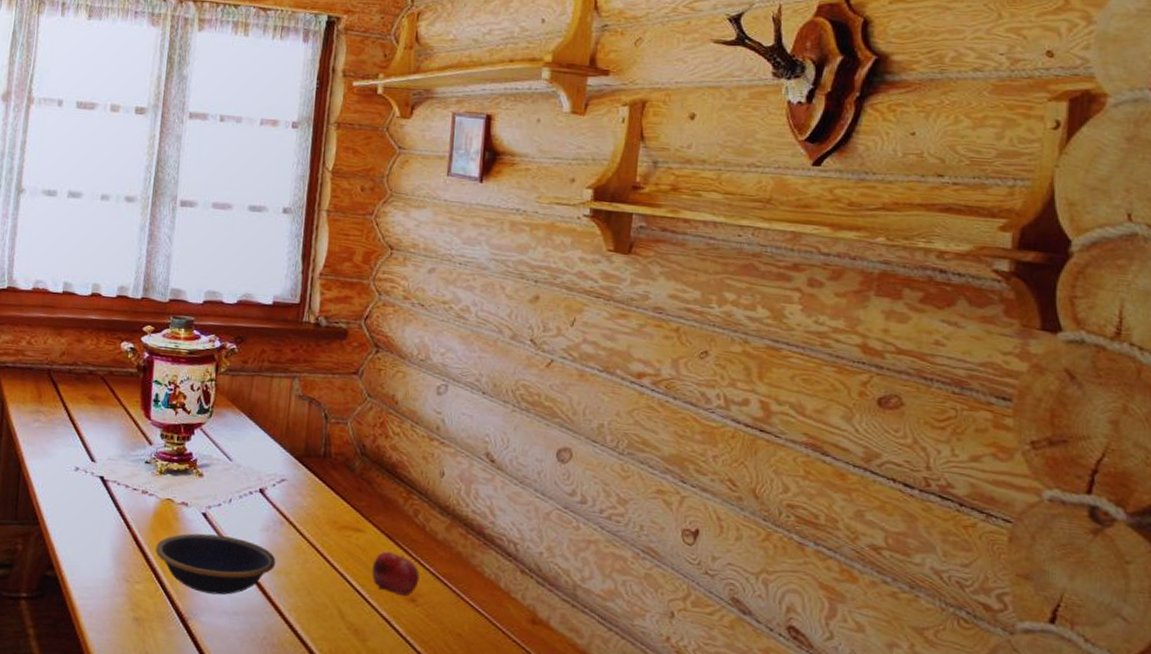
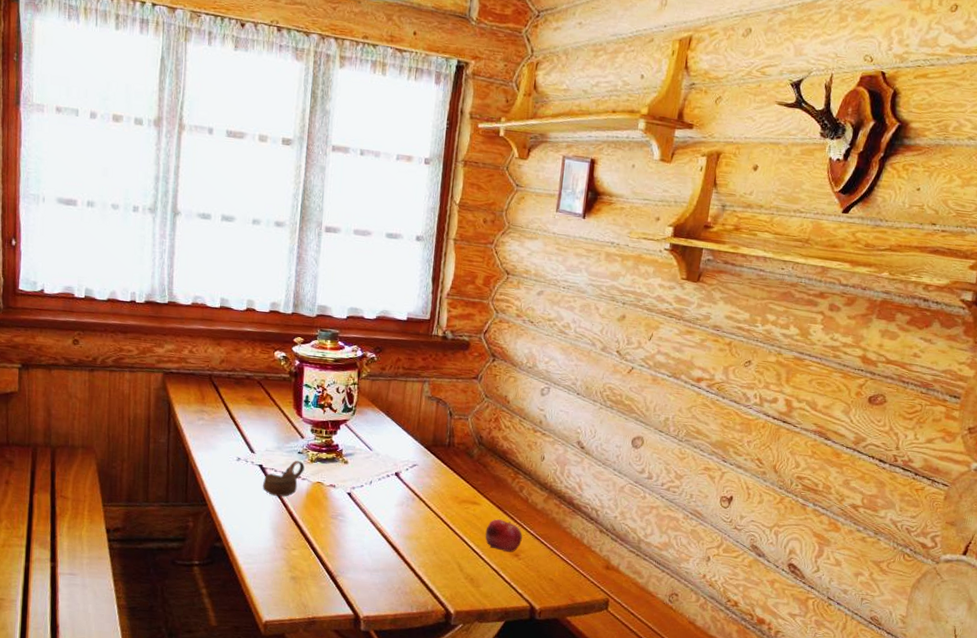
cup: none [103,471,152,516] -> present [263,460,305,497]
bowl: present [155,533,276,595] -> none [308,509,409,557]

